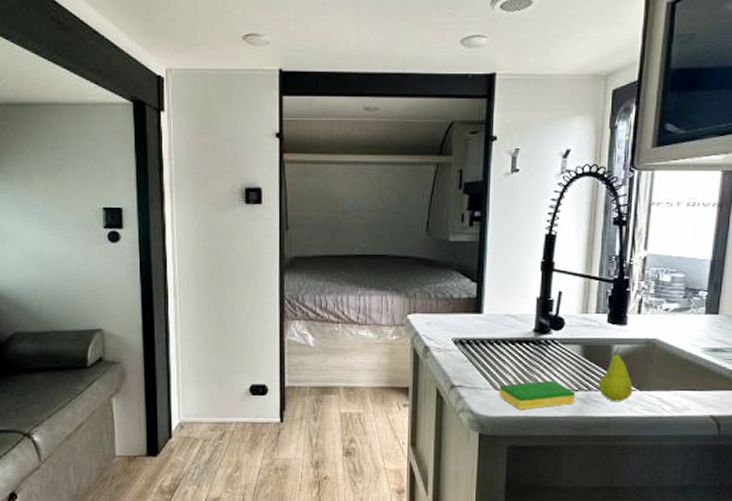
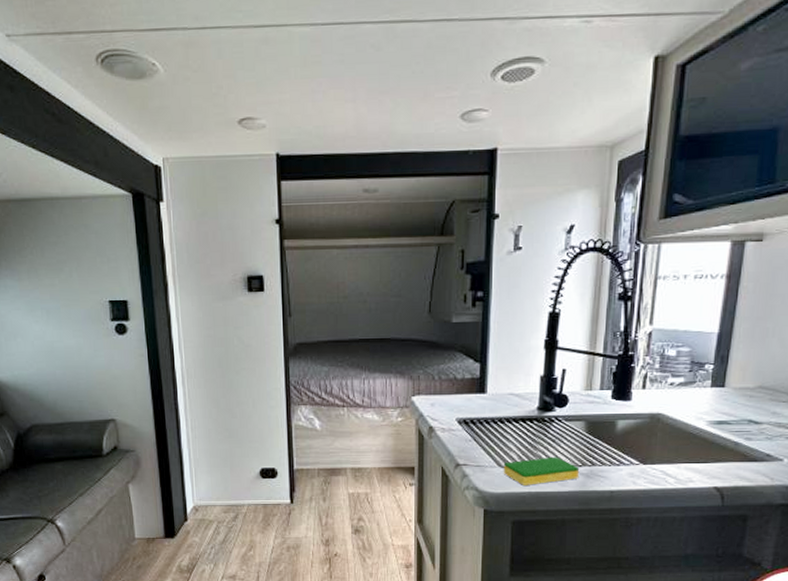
fruit: present [598,347,633,402] -> none [602,423,637,476]

